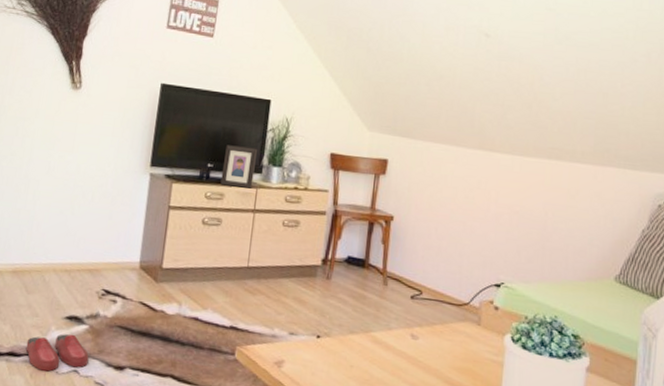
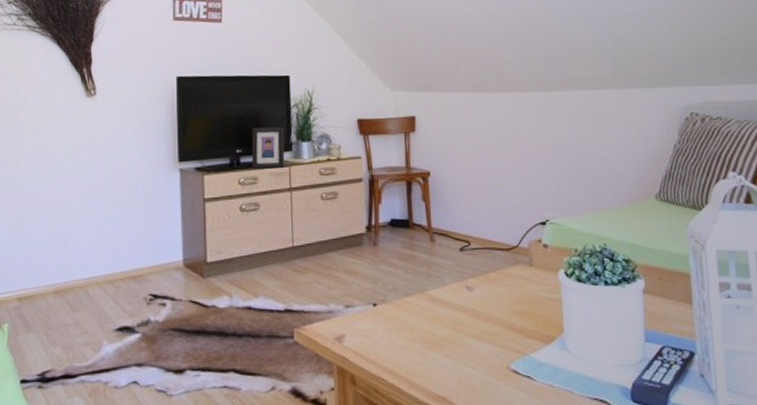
slippers: present [25,334,89,372] -> none [80,345,147,388]

